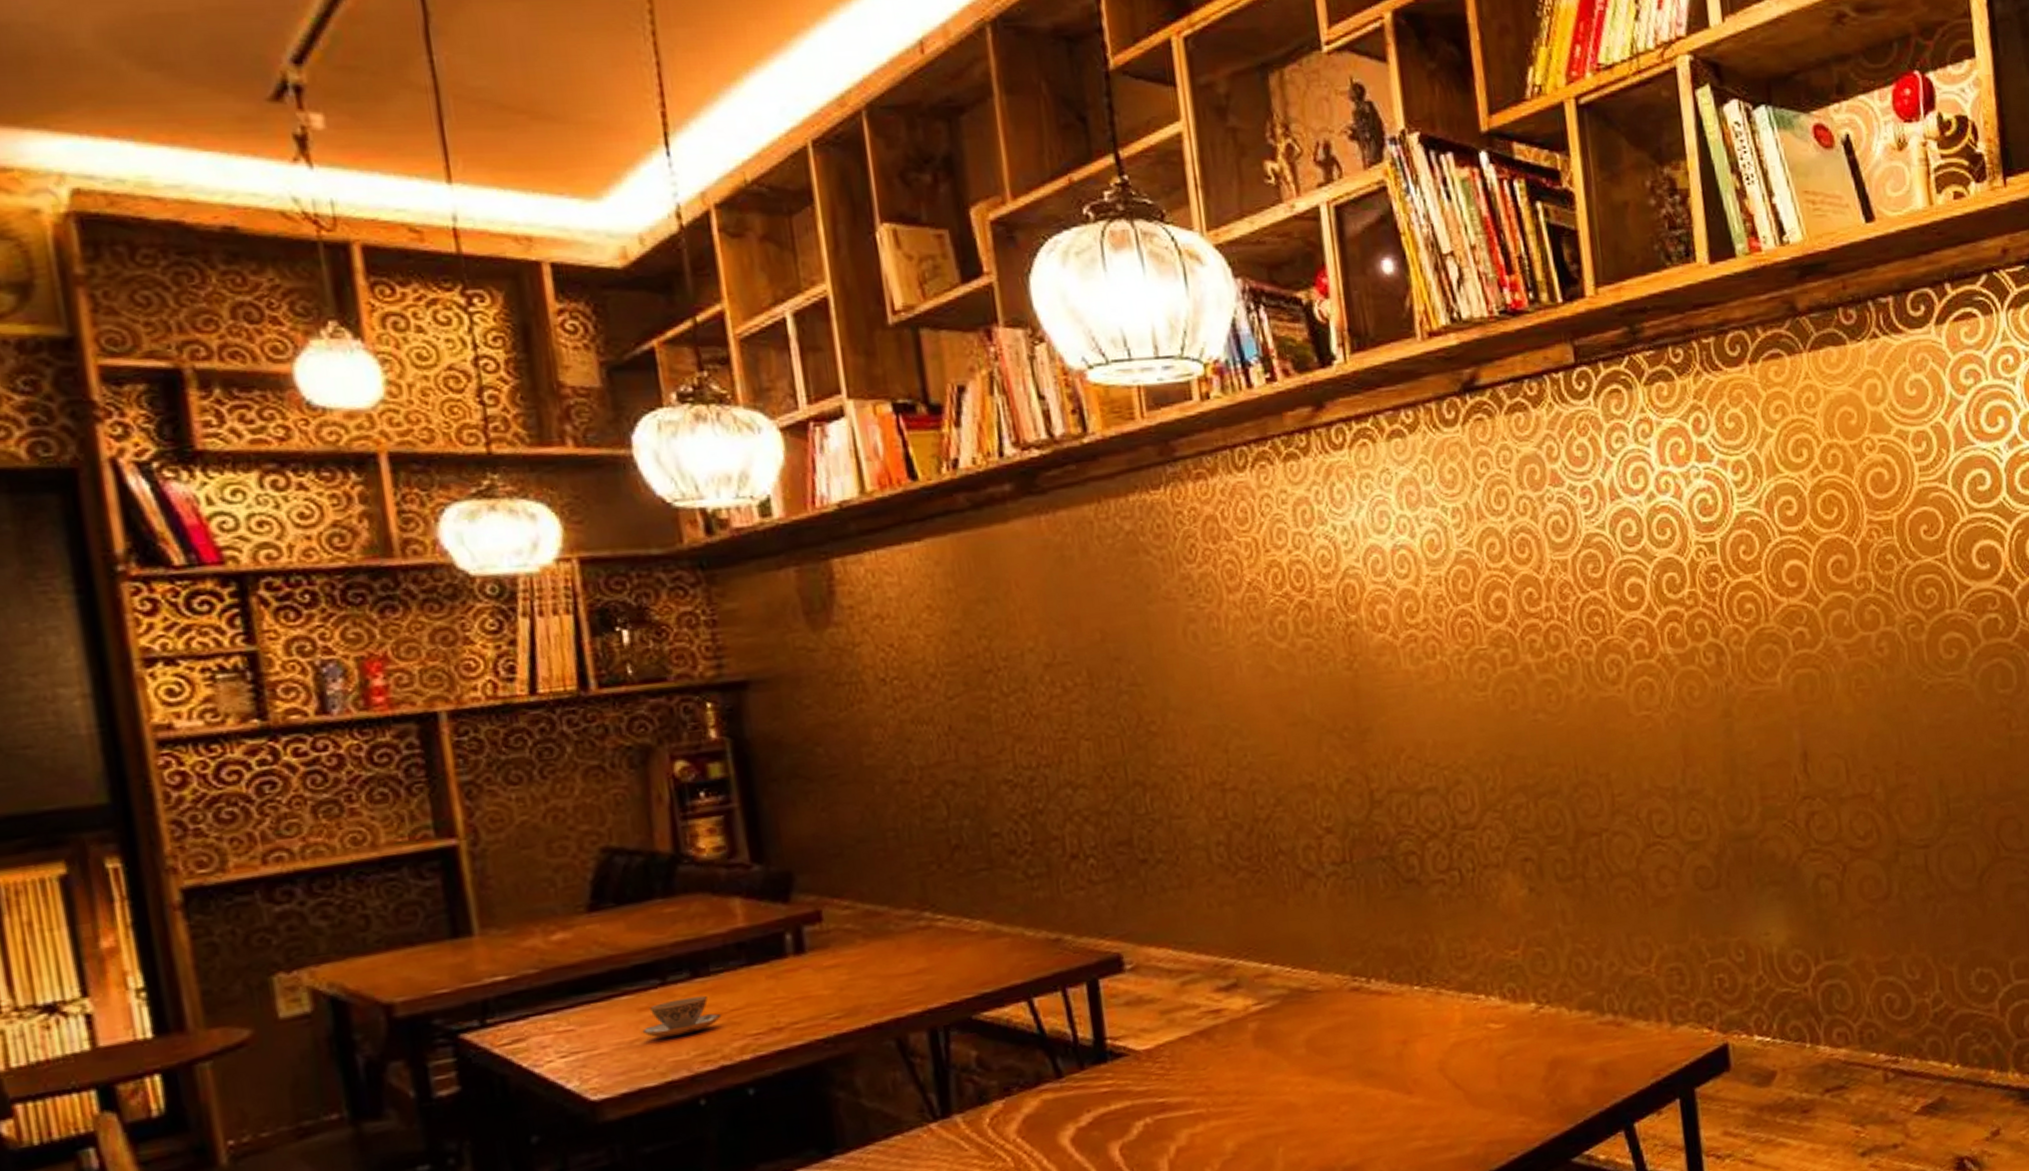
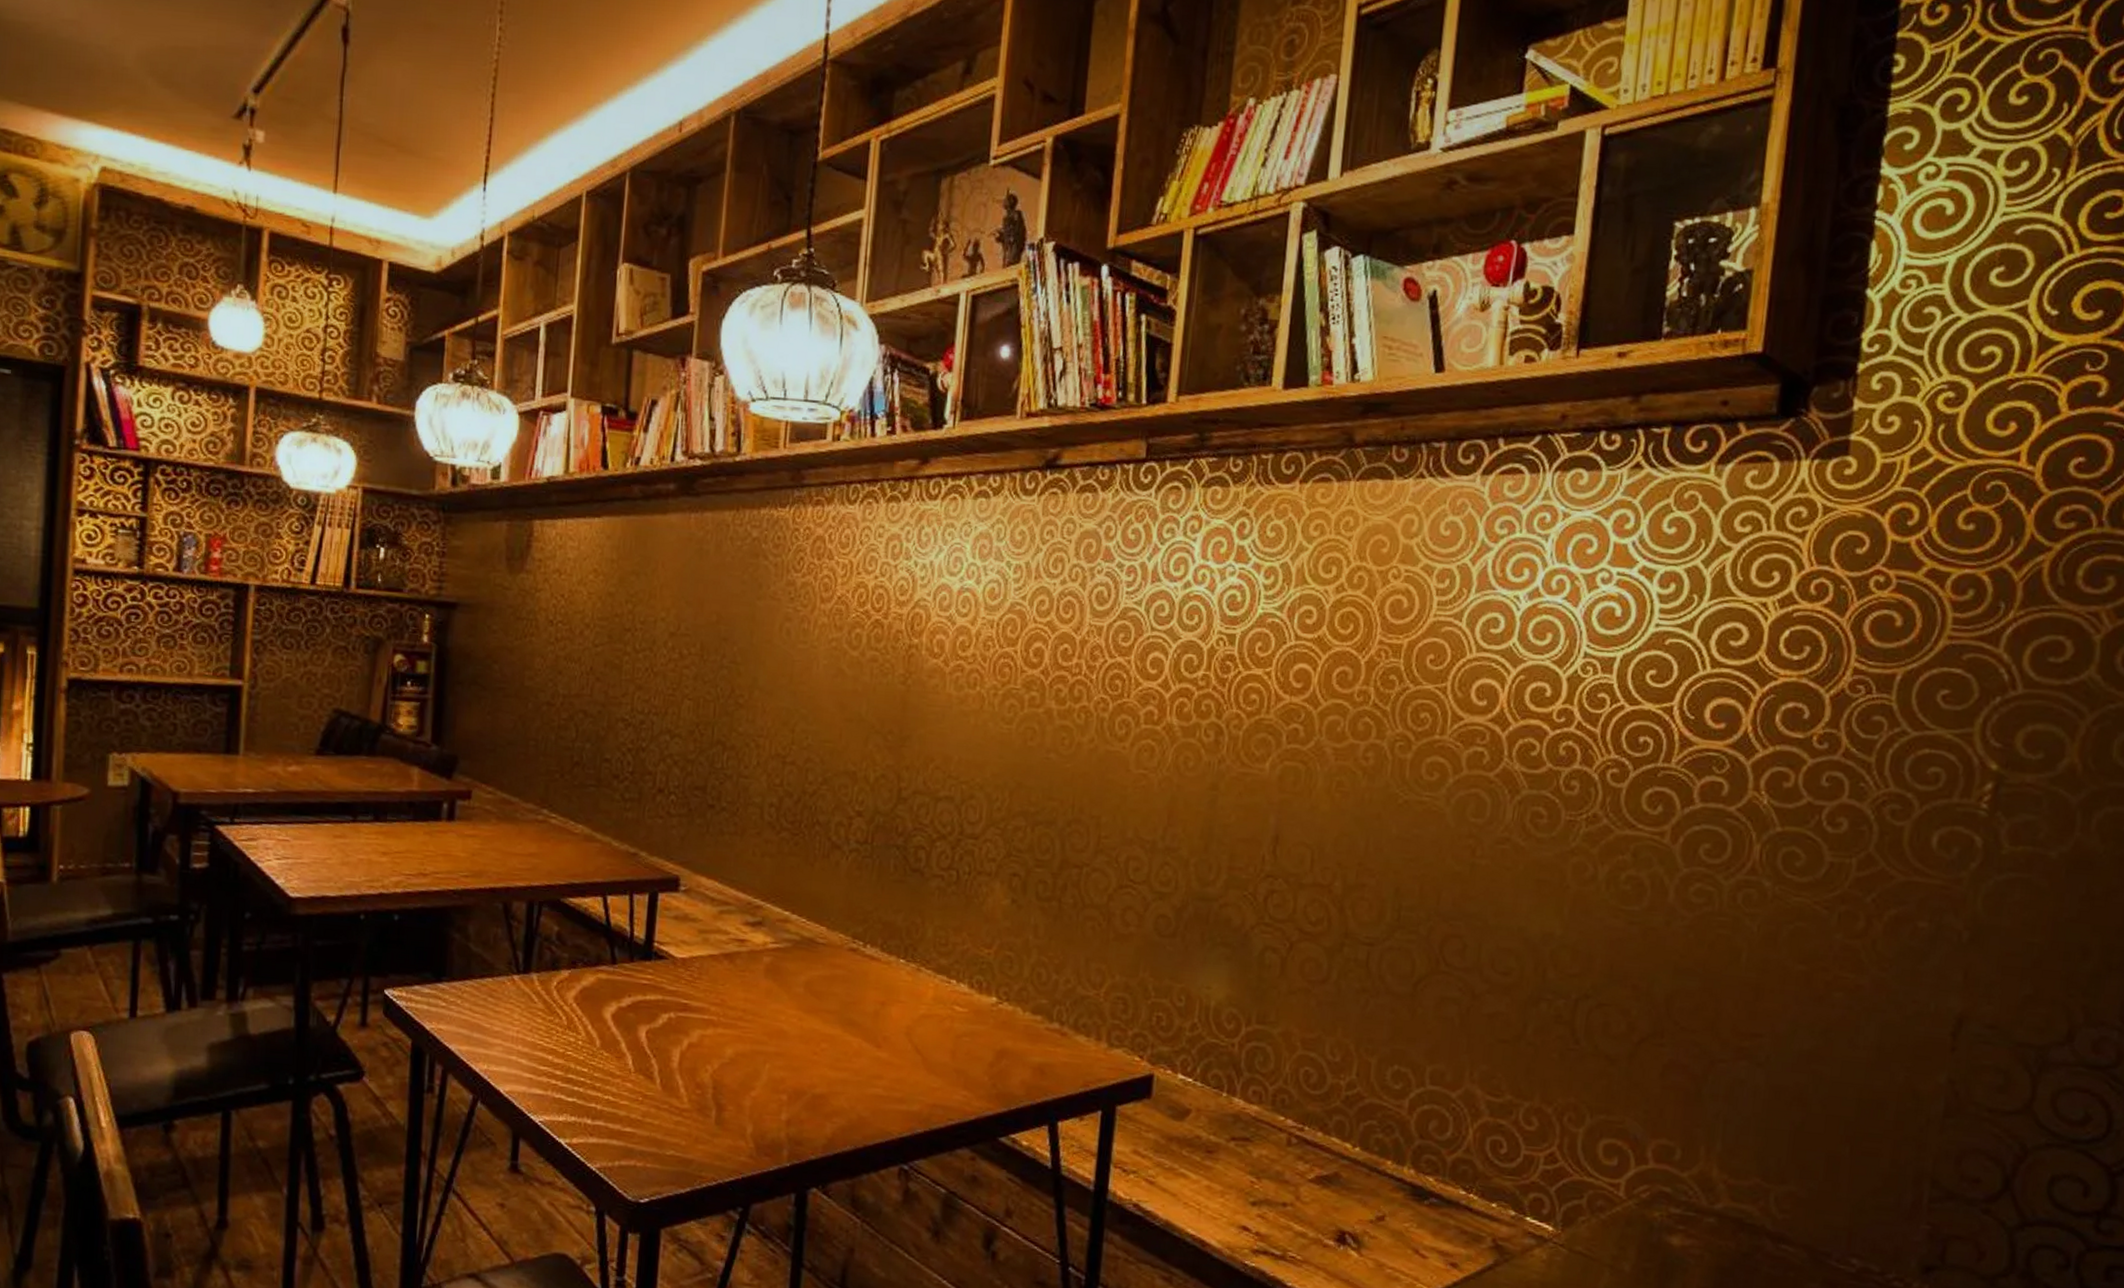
teacup: present [642,995,722,1038] -> none [333,834,388,863]

